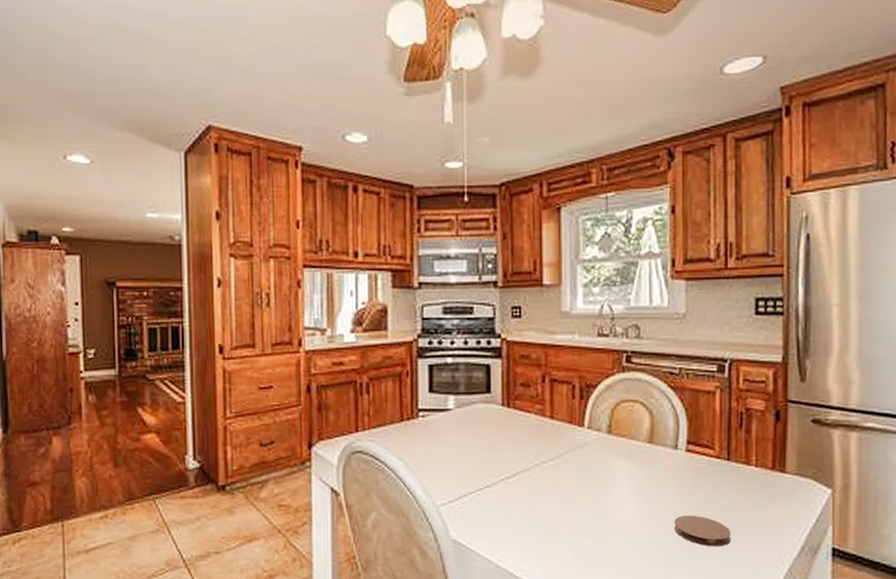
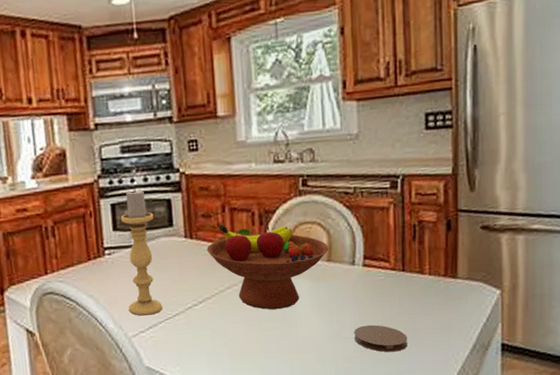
candle holder: none [437,352,474,484] -> present [120,189,163,316]
fruit bowl: none [524,395,651,490] -> present [207,224,329,310]

